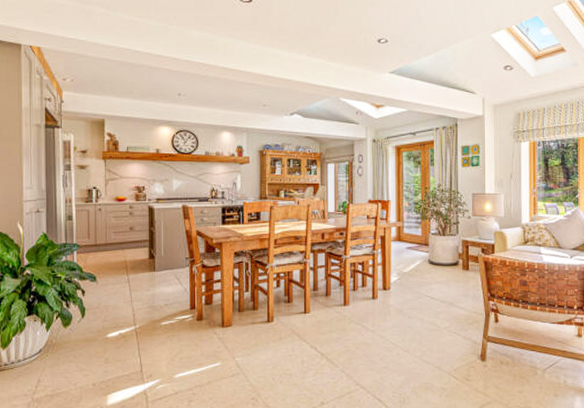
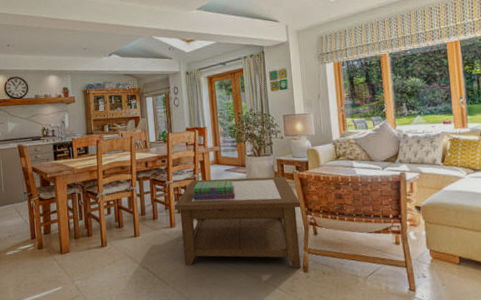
coffee table: none [349,256,484,356] -> present [174,176,301,268]
stack of books: none [371,258,415,279] -> present [193,180,235,200]

